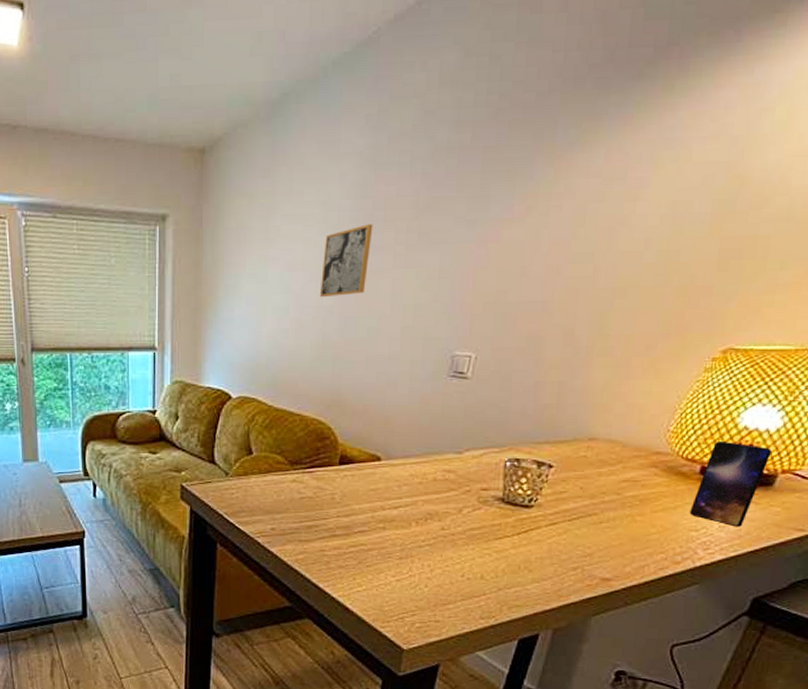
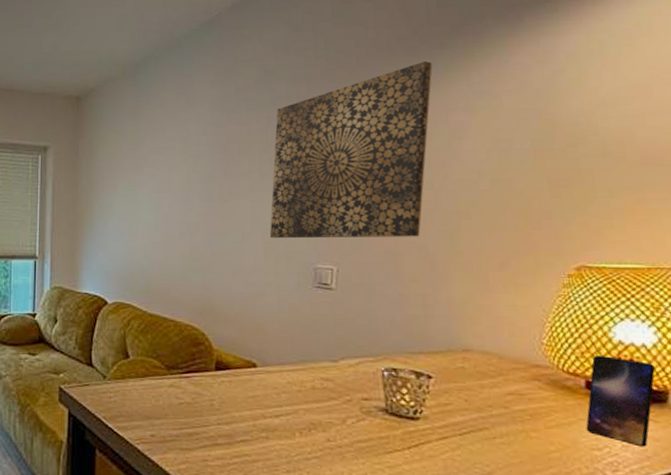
wall art: present [319,224,373,298] -> none [185,155,229,216]
wall art: none [408,97,623,323] -> present [269,61,433,239]

